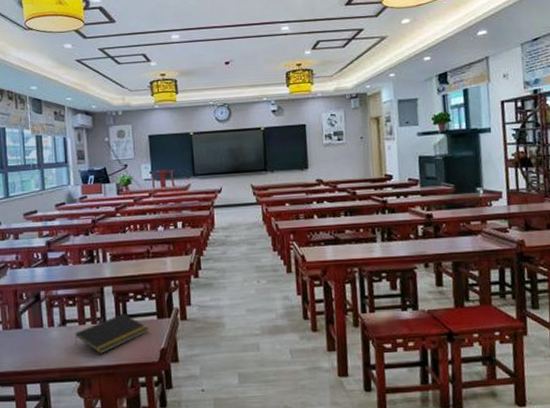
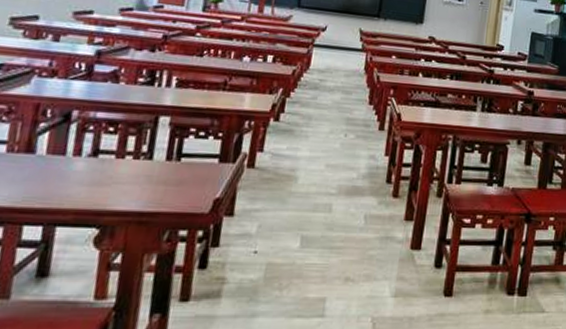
notepad: present [74,313,149,354] -> none [103,151,206,197]

